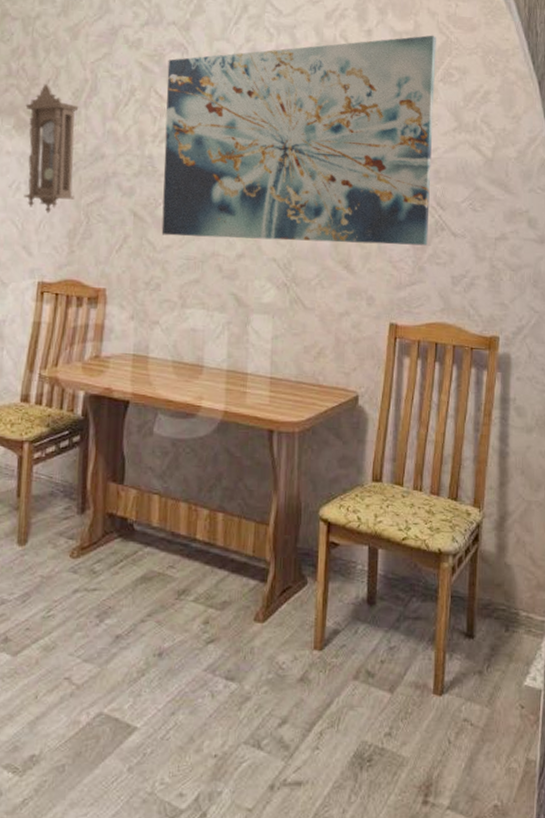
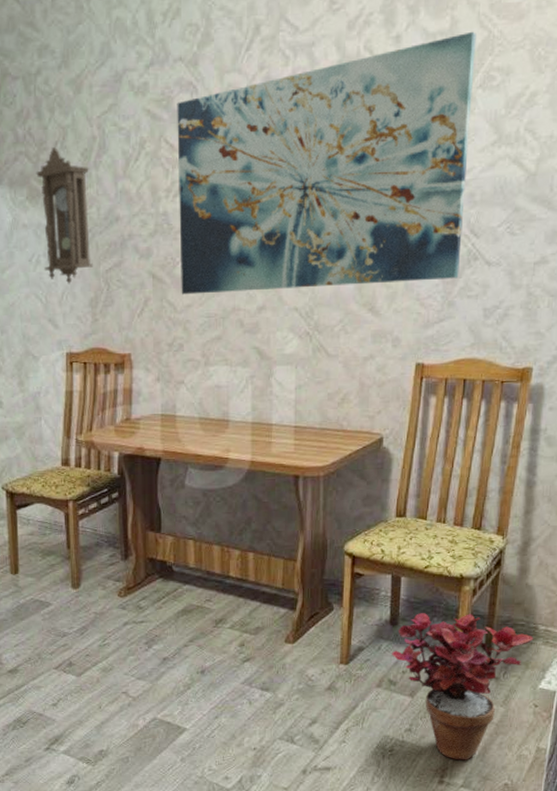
potted plant: none [369,592,516,774] -> present [392,613,534,760]

